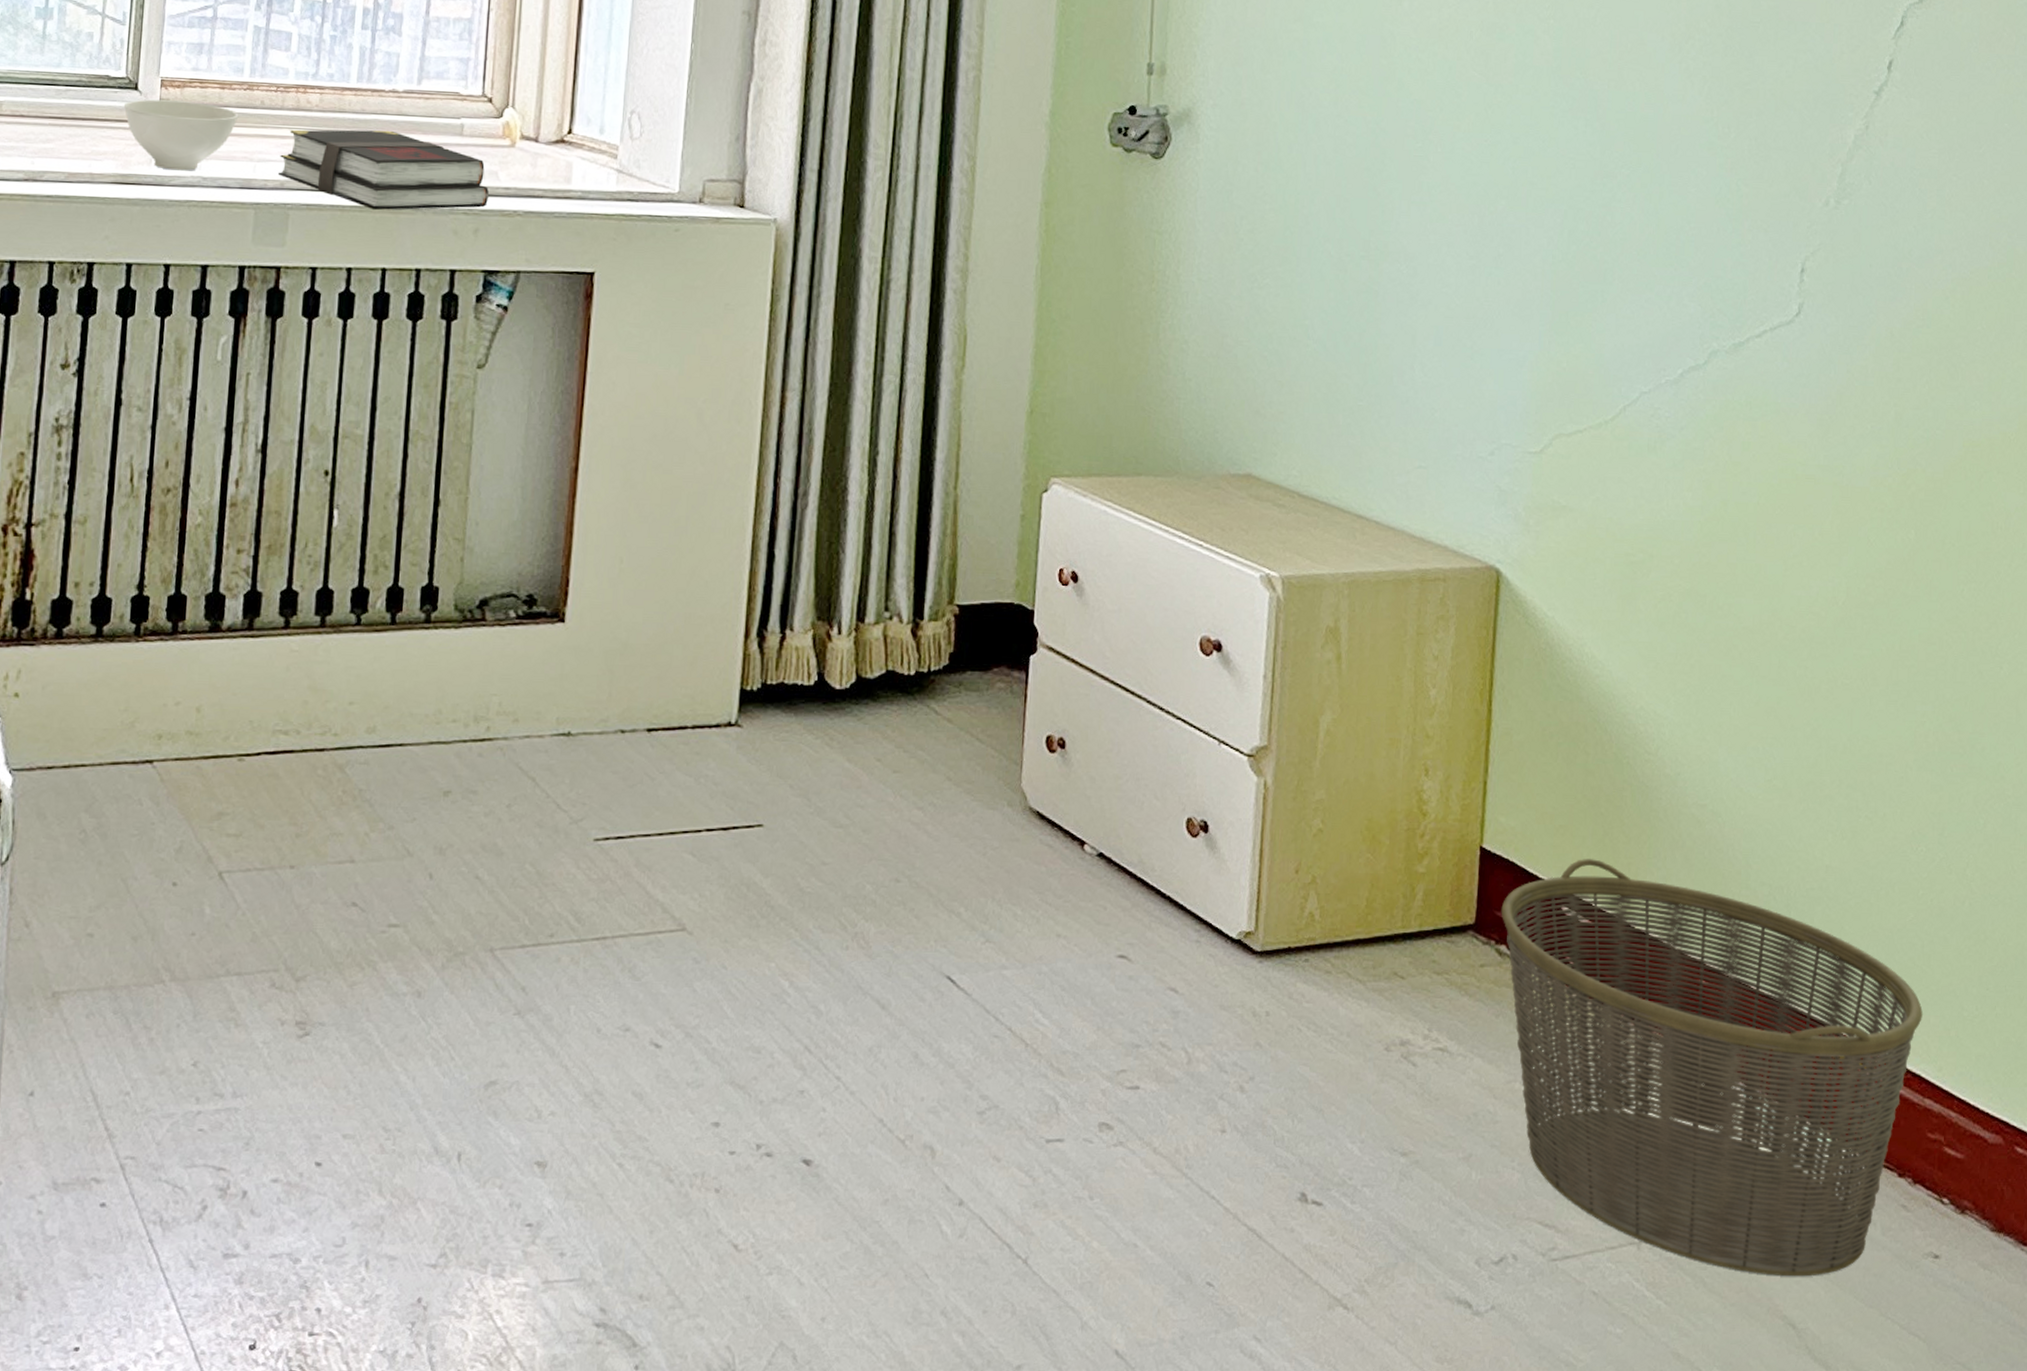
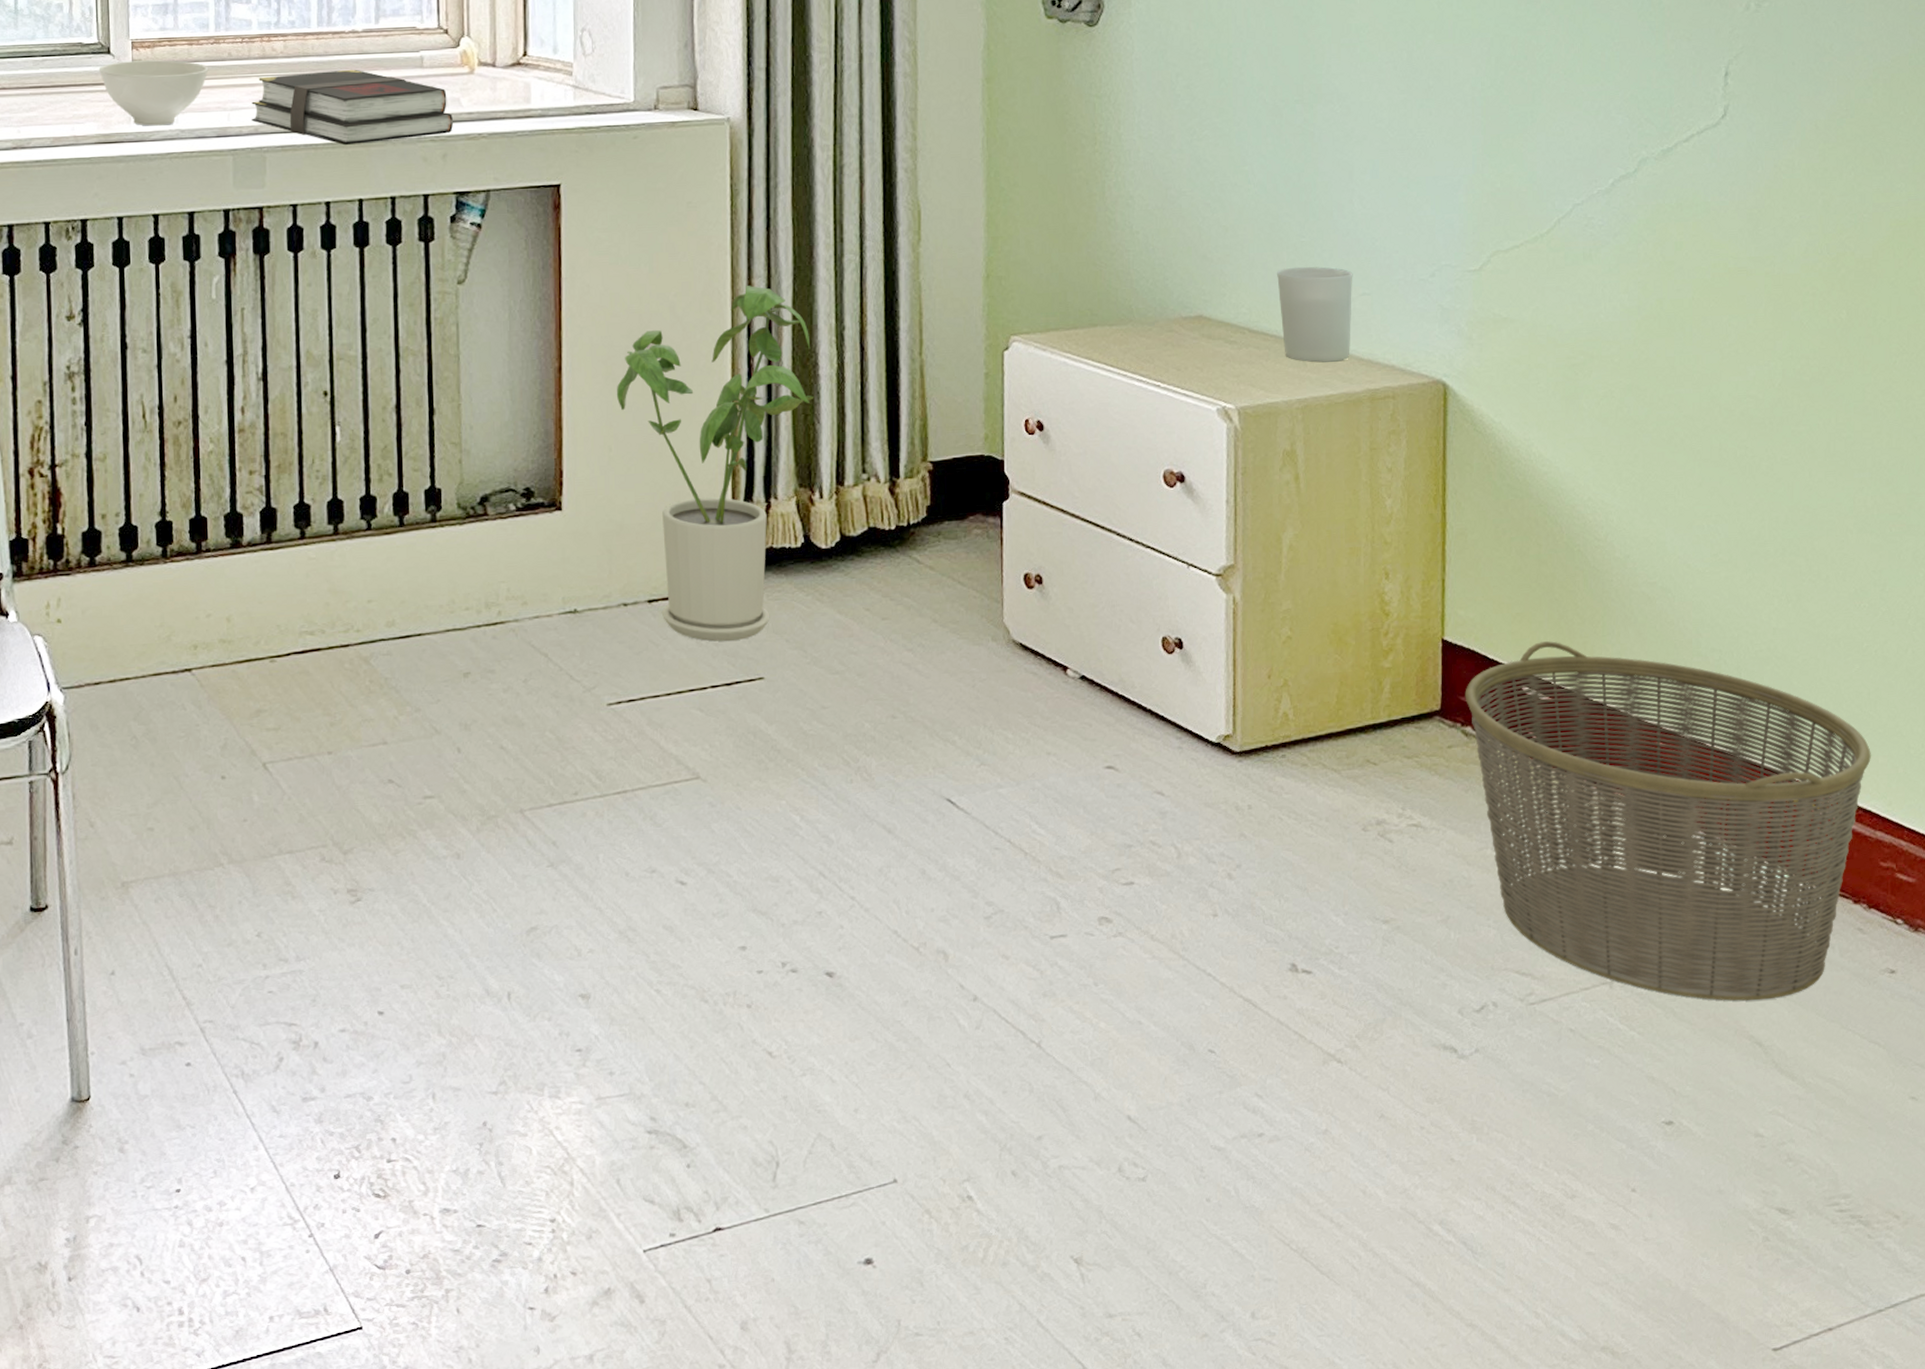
house plant: none [634,399,841,781] -> present [617,286,814,642]
candle holder: none [1331,431,1410,537] -> present [1277,266,1353,363]

